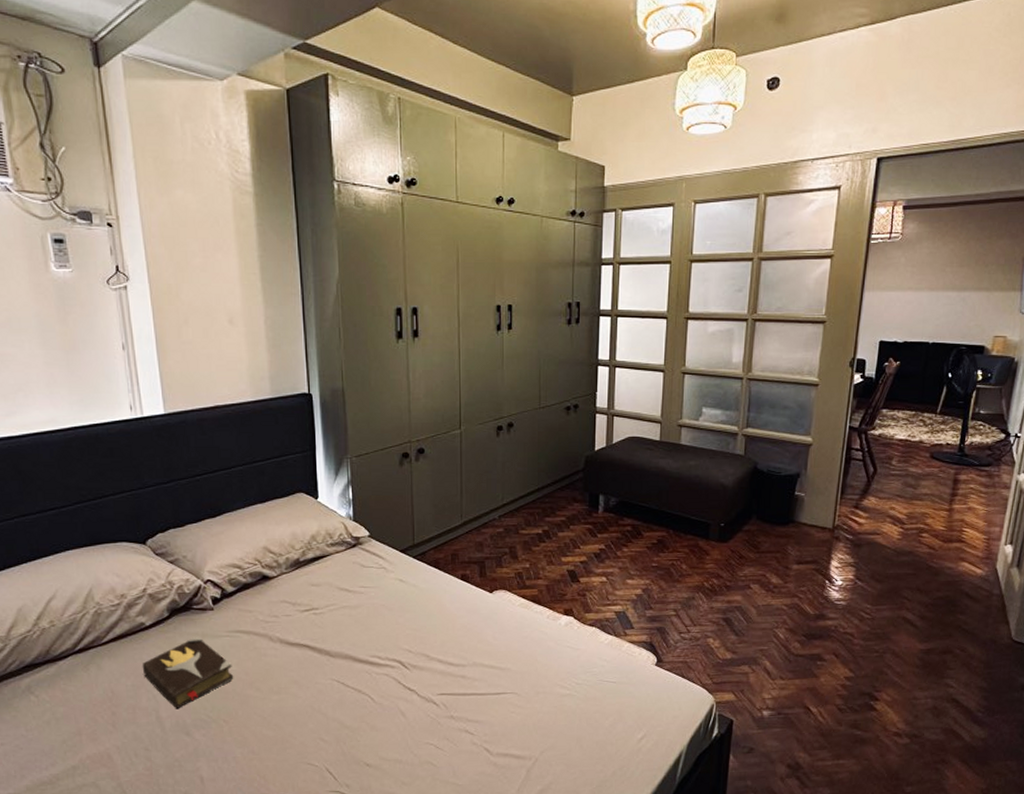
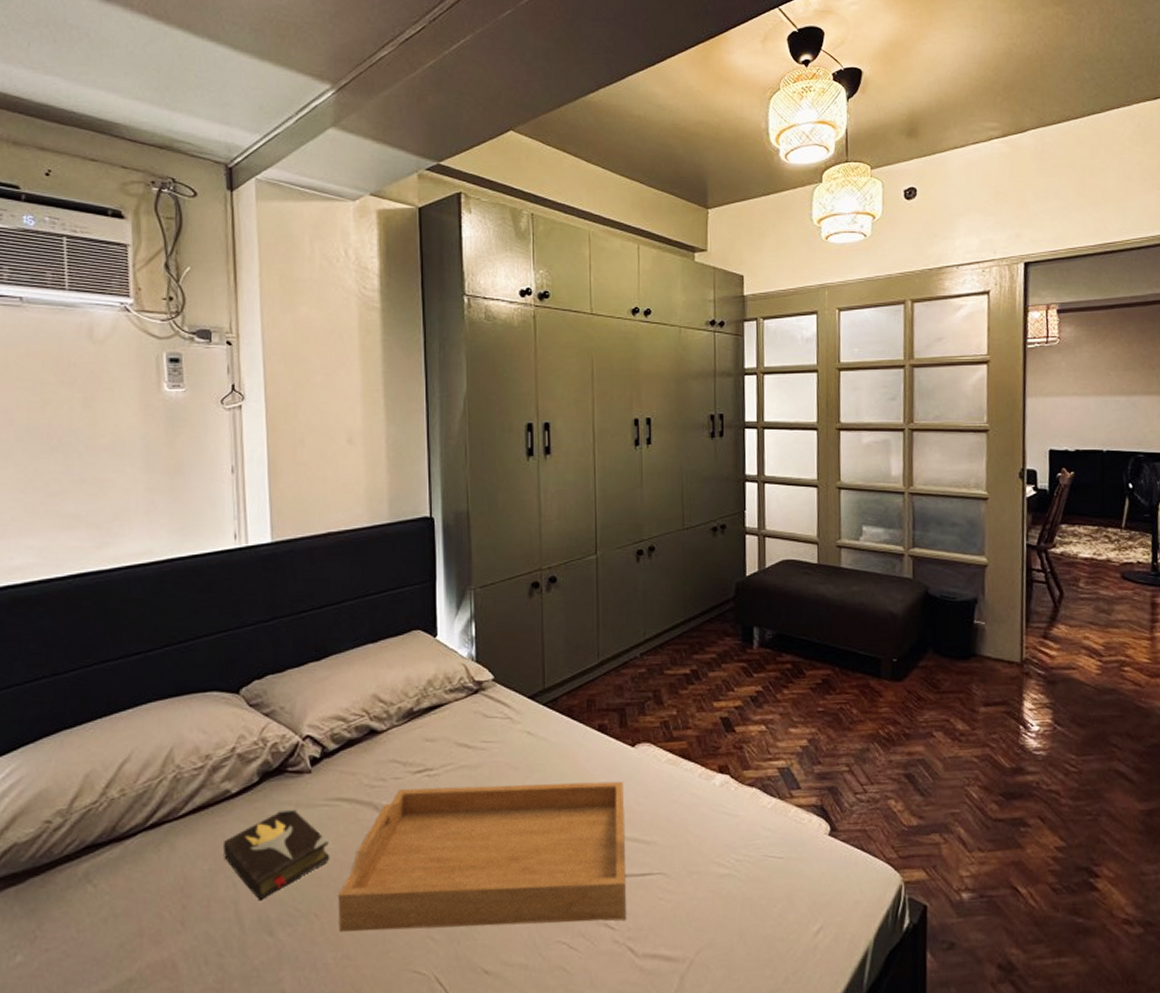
serving tray: none [242,620,483,734] -> present [338,781,626,932]

